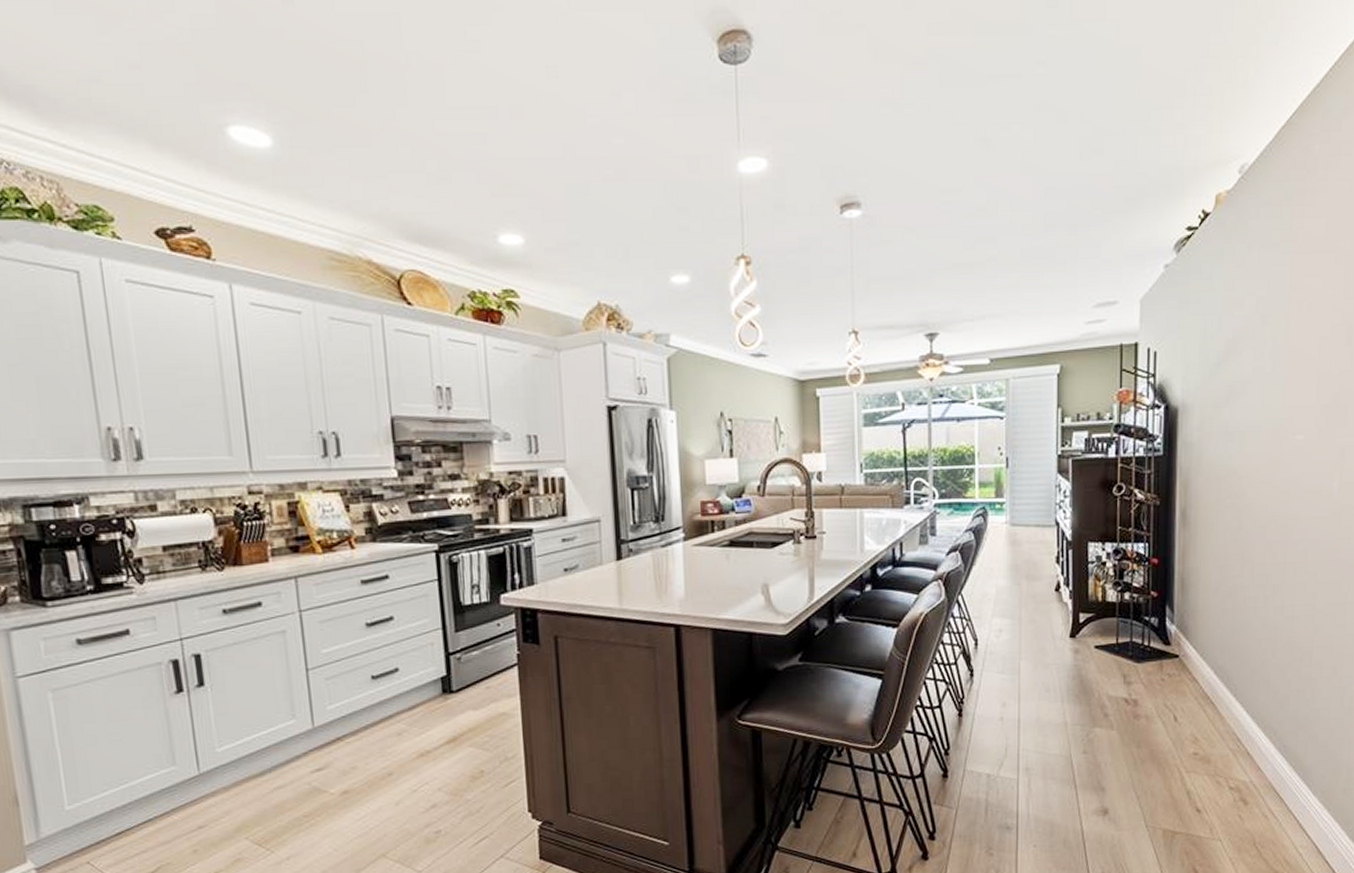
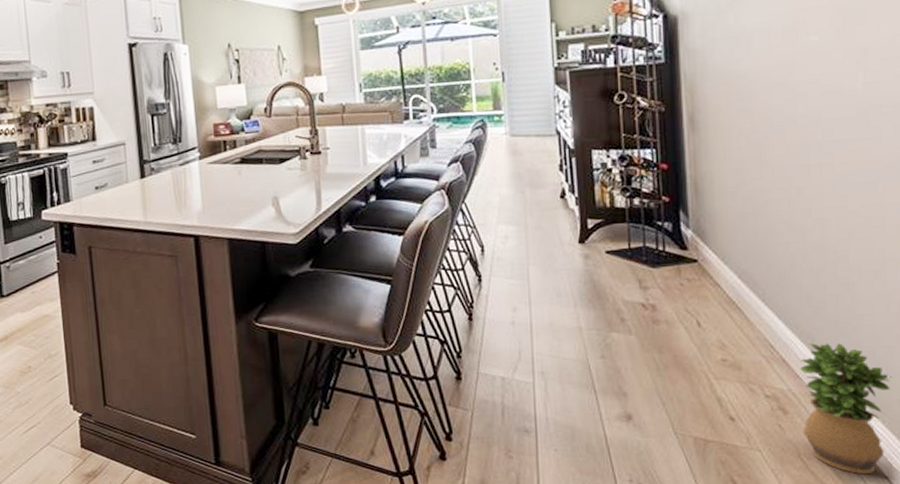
potted plant: none [1259,736,1339,860] -> present [800,343,892,475]

